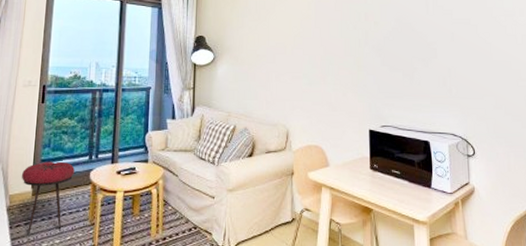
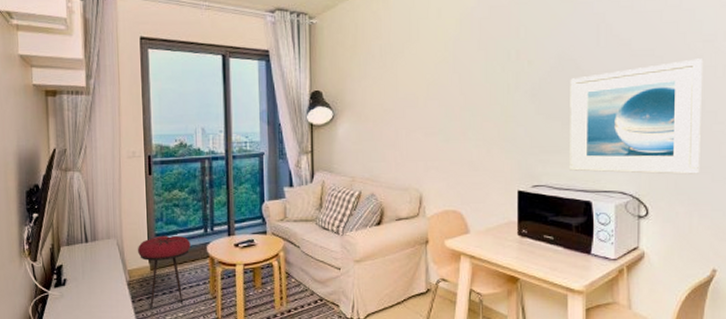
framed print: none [408,28,512,121] -> present [570,58,704,175]

